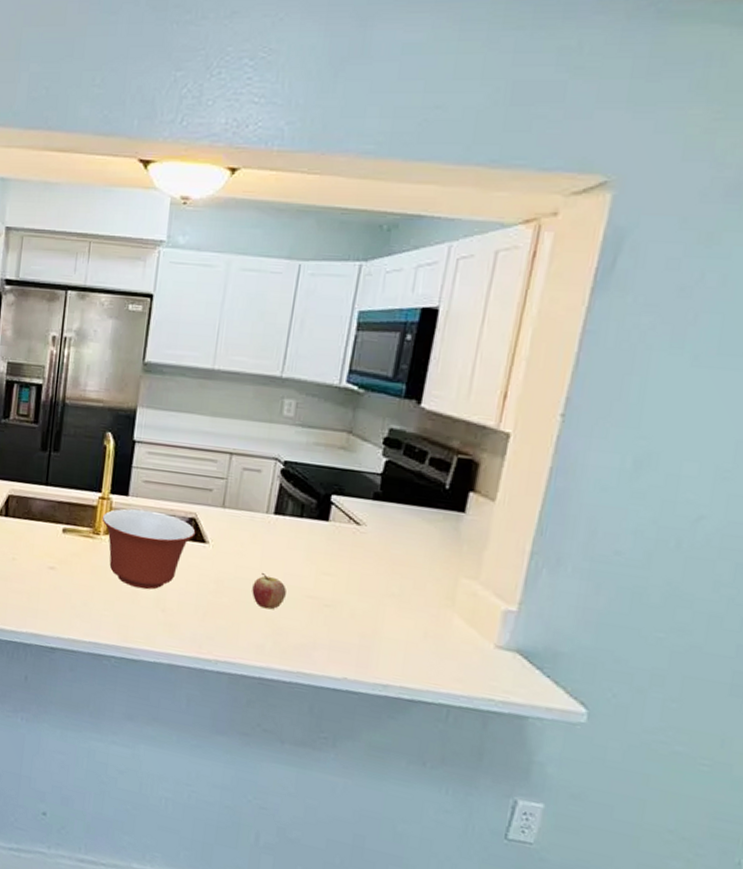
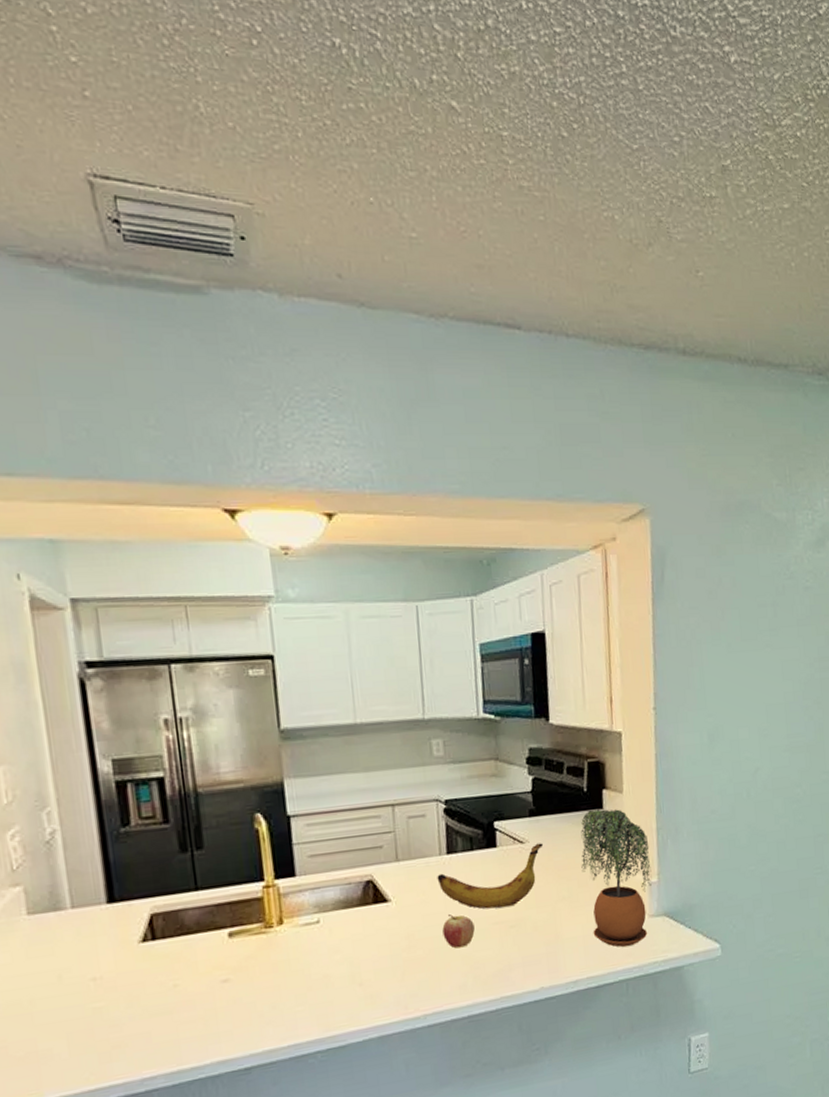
mixing bowl: present [102,508,196,590] -> none [271,884,376,971]
banana: none [258,529,383,585] -> present [437,843,544,909]
potted plant: none [419,510,516,672] -> present [581,809,652,947]

